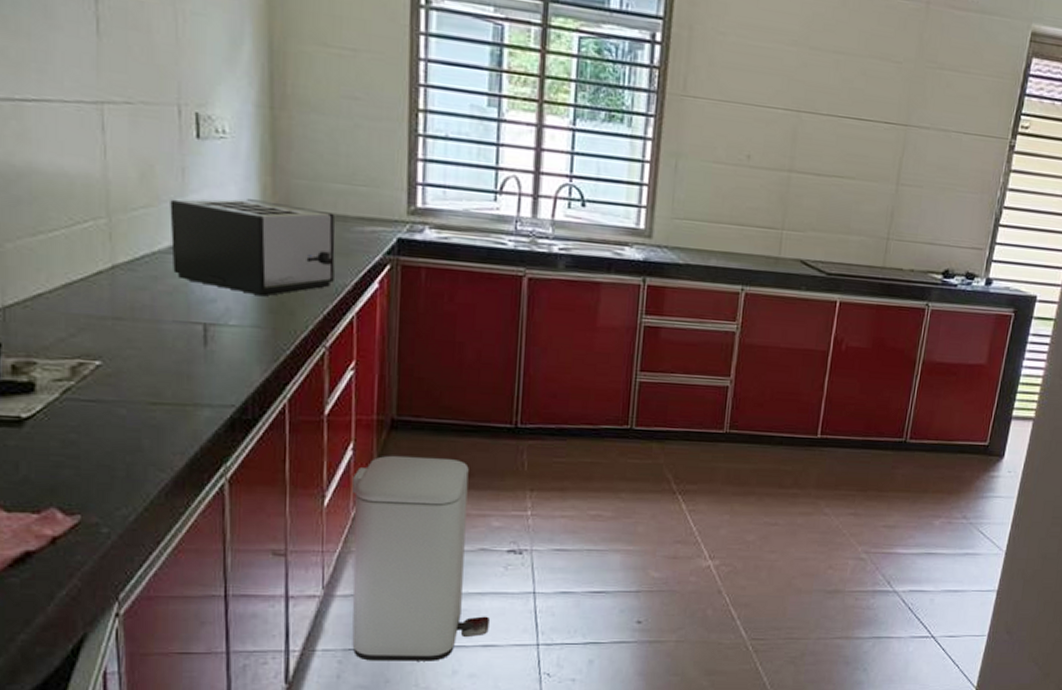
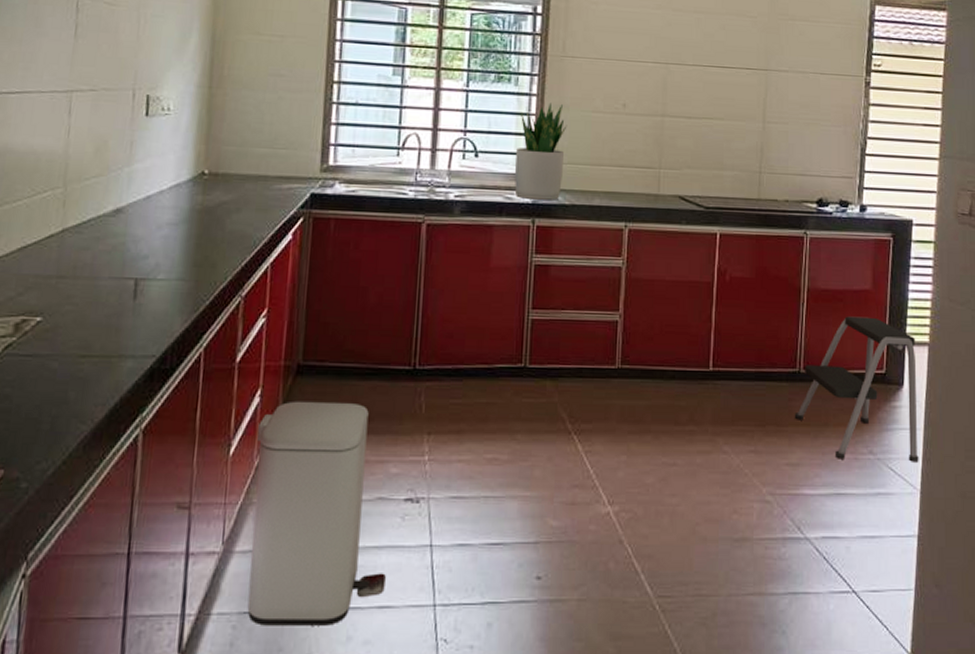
toaster: present [170,198,335,297] -> none [113,165,257,252]
planter: none [624,149,685,259] -> present [514,103,567,200]
step stool: none [895,389,1021,528] -> present [794,316,919,464]

